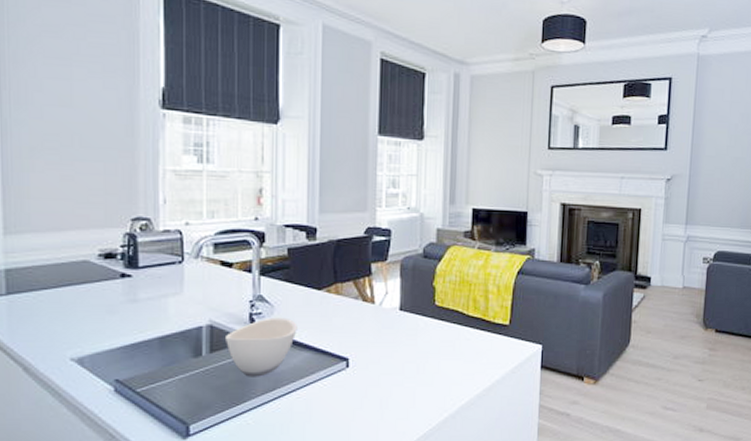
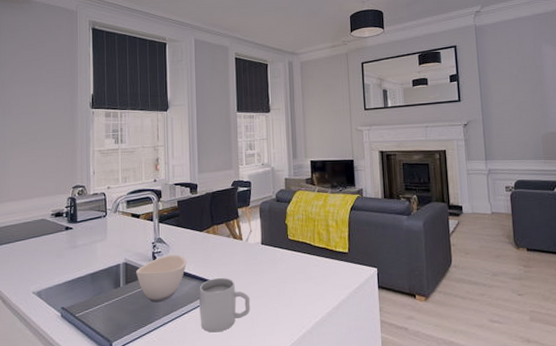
mug: none [312,348,380,415] -> present [199,277,251,333]

